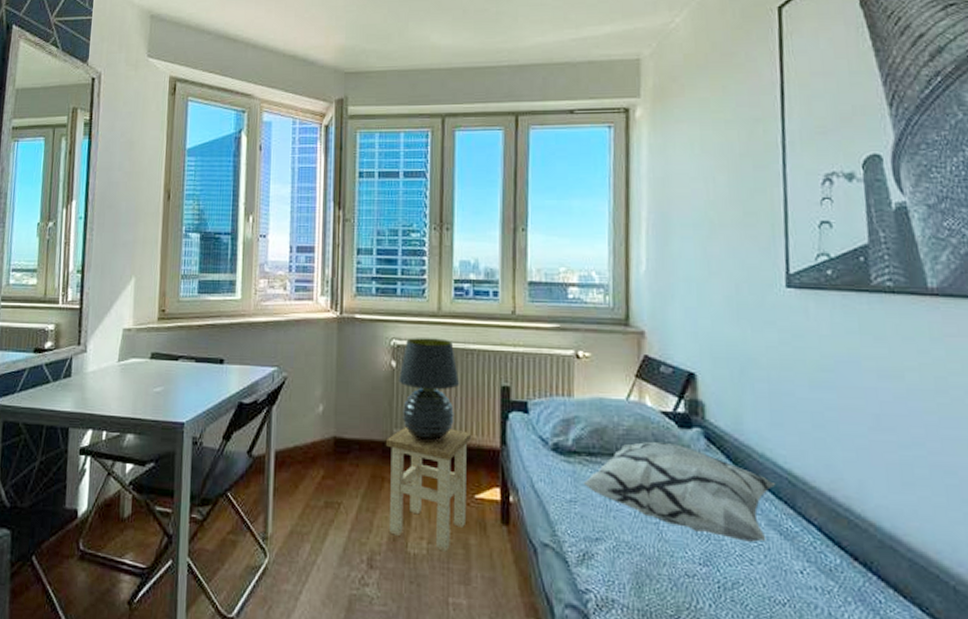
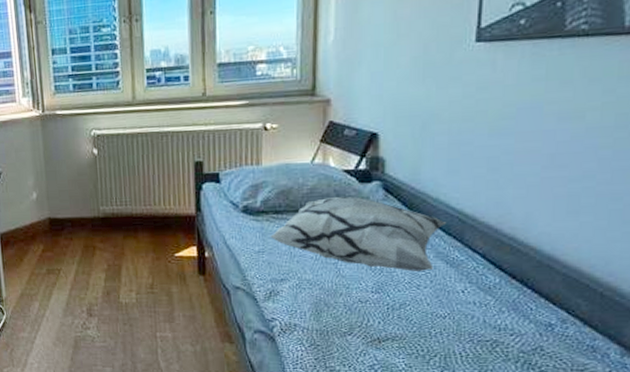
stool: present [385,426,472,552] -> none [93,202,170,299]
table lamp: present [399,338,460,443] -> none [101,125,157,215]

